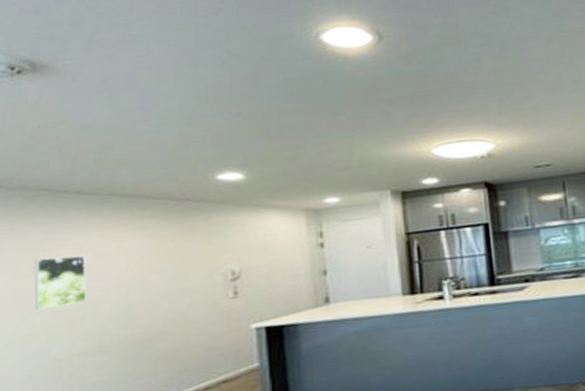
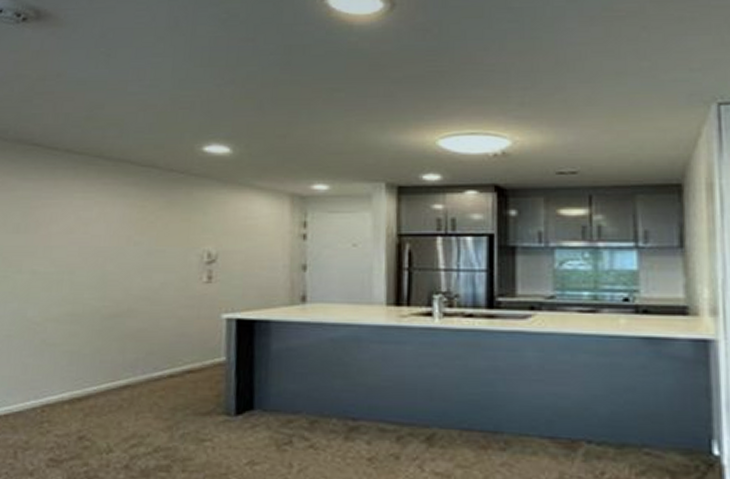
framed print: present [34,255,87,310] -> none [17,216,68,269]

